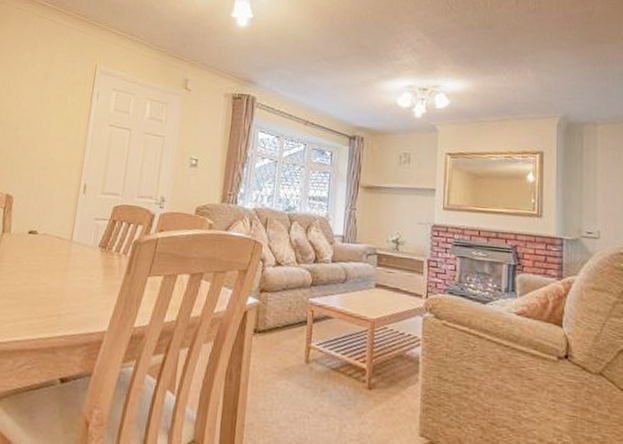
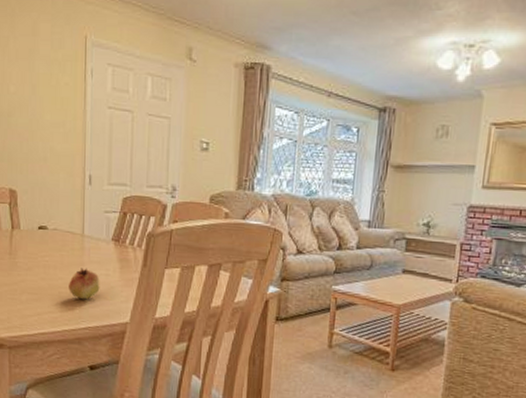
fruit: none [50,273,83,306] -> present [69,268,100,299]

